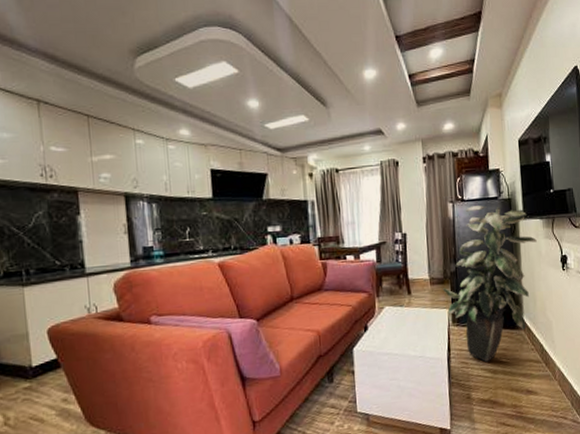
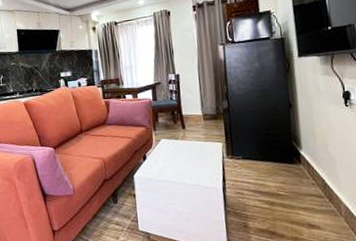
indoor plant: present [442,205,537,363] -> none [215,46,314,194]

